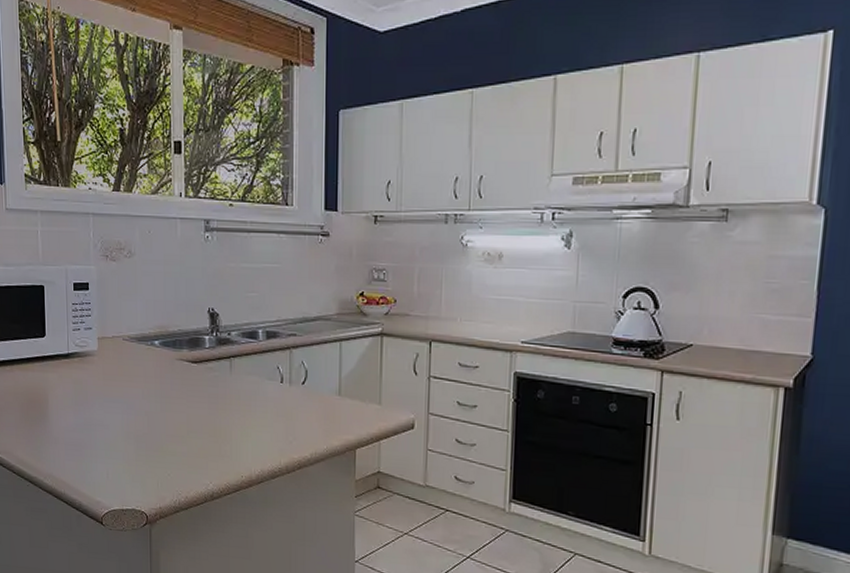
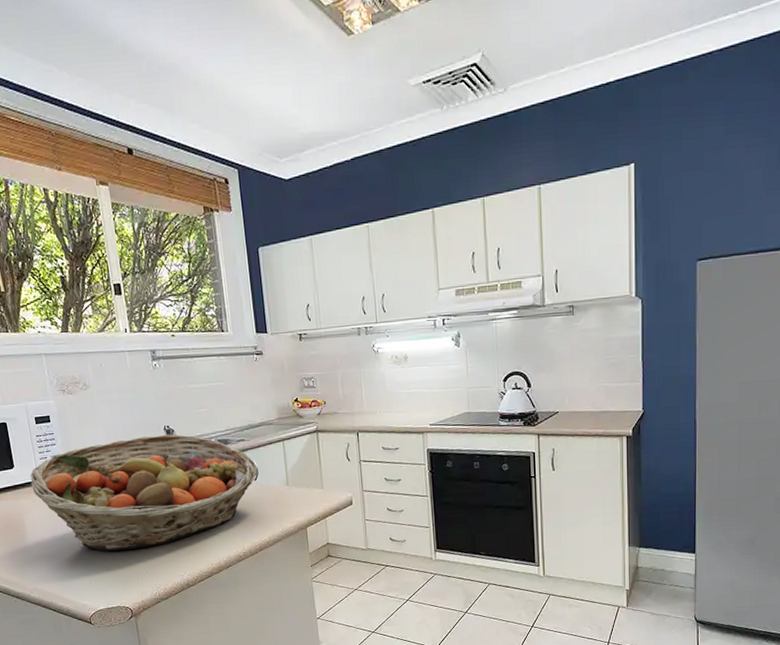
fruit basket: none [60,317,307,446] -> present [30,434,258,551]

